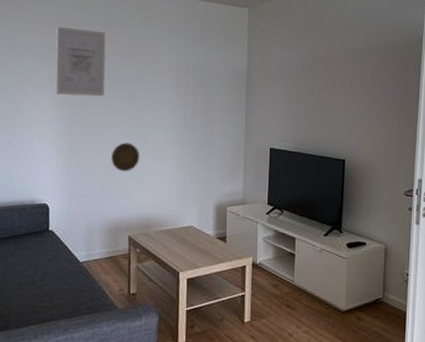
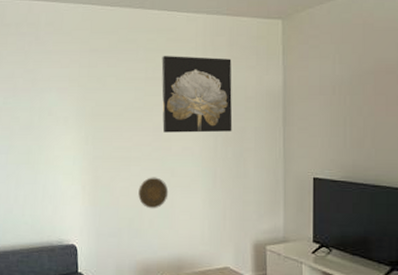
wall art: present [55,26,106,97] -> none [76,56,129,129]
wall art: none [137,32,203,105] -> present [161,56,233,133]

